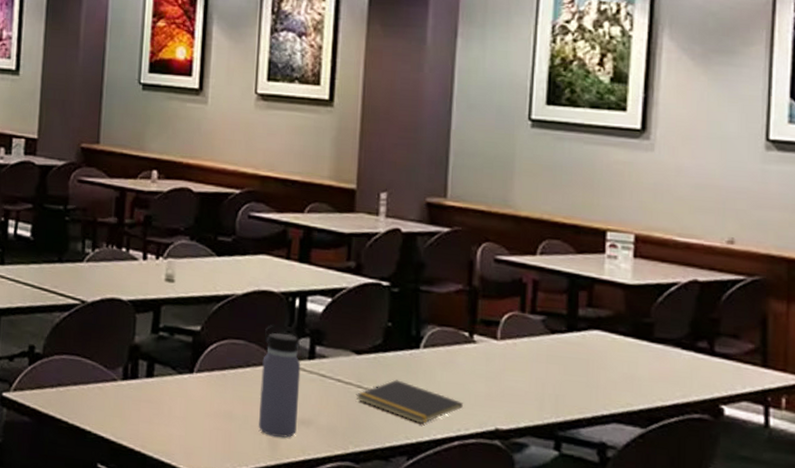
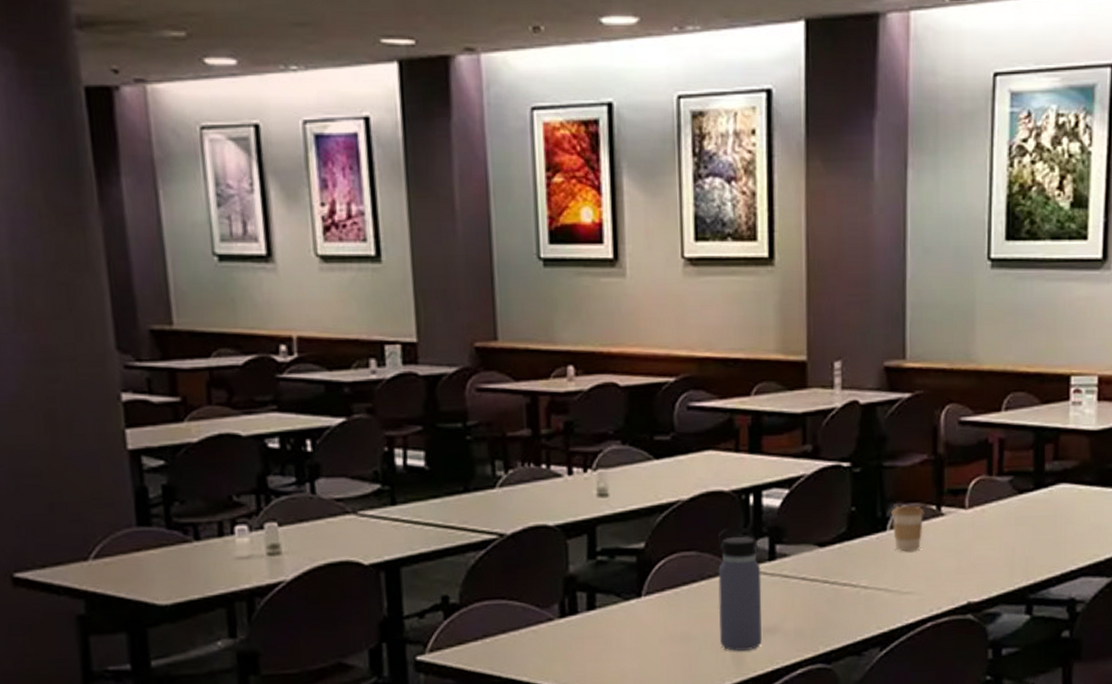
notepad: present [356,379,463,424] -> none [822,568,934,611]
coffee cup: none [425,327,457,372] -> present [891,505,924,552]

